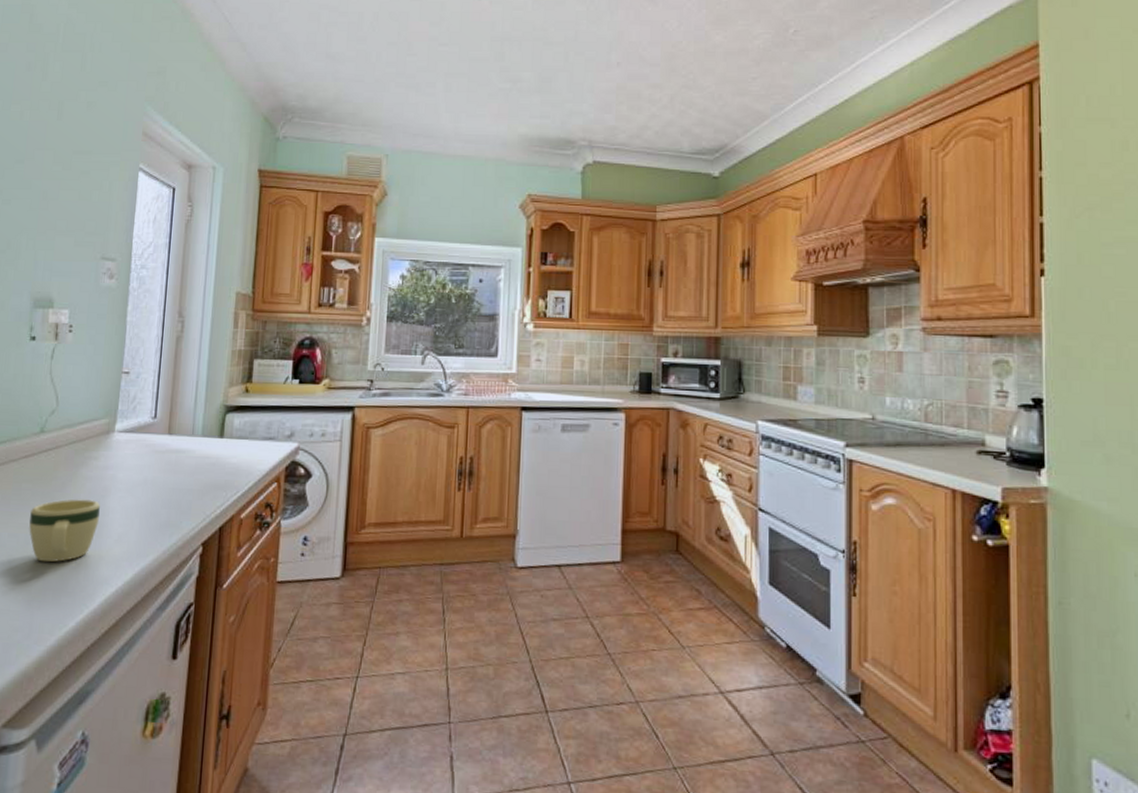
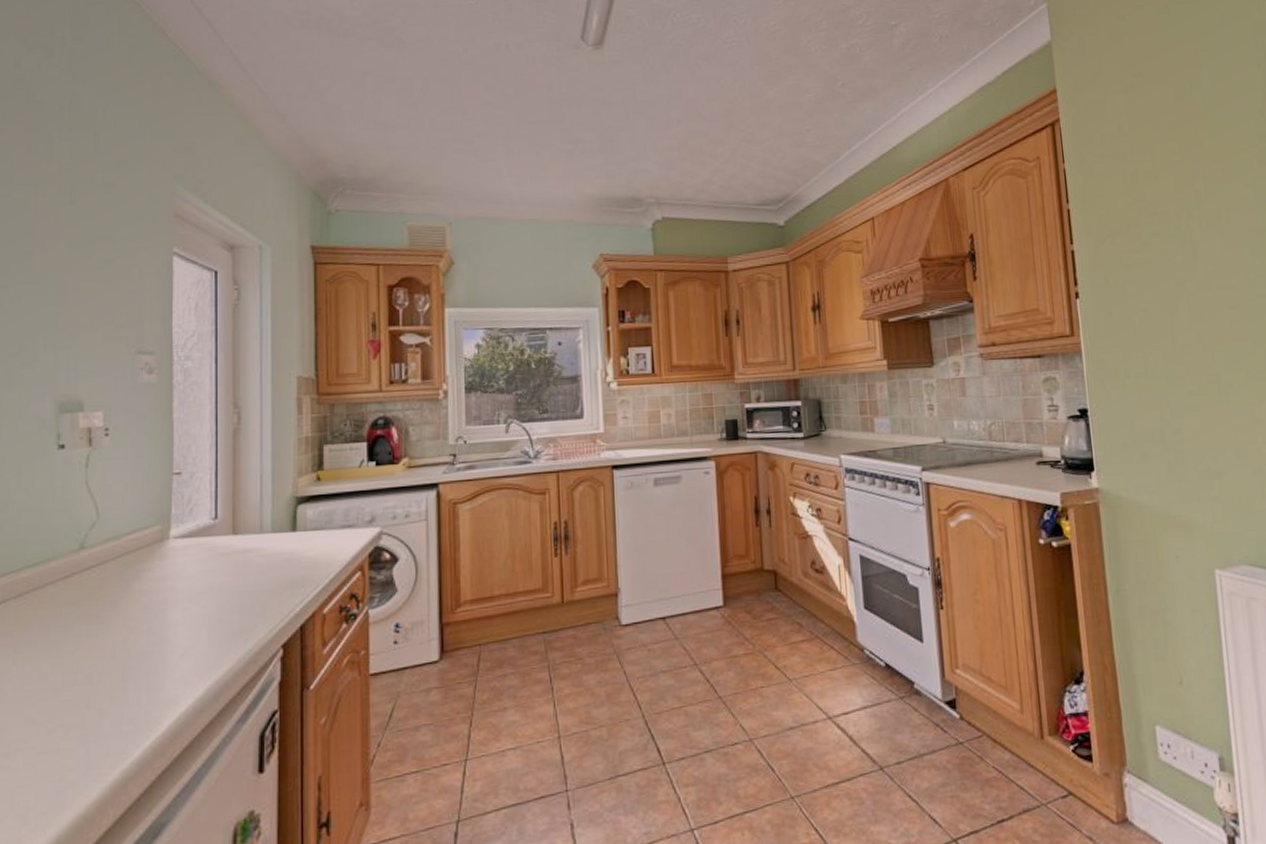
mug: present [29,499,100,563] -> none [76,615,159,691]

